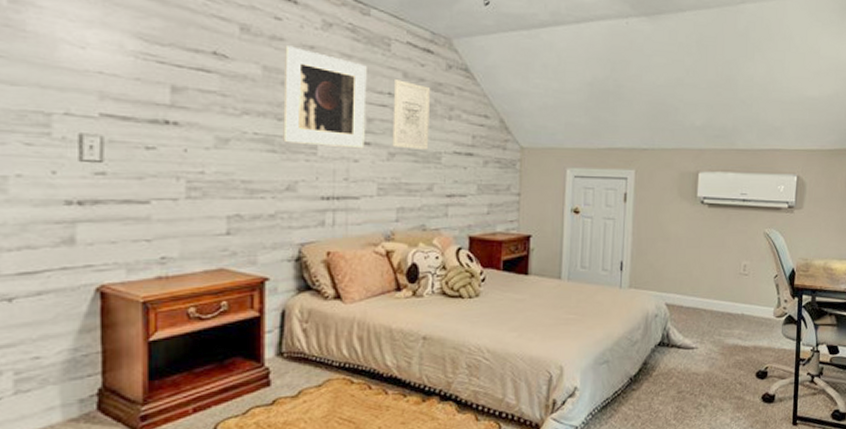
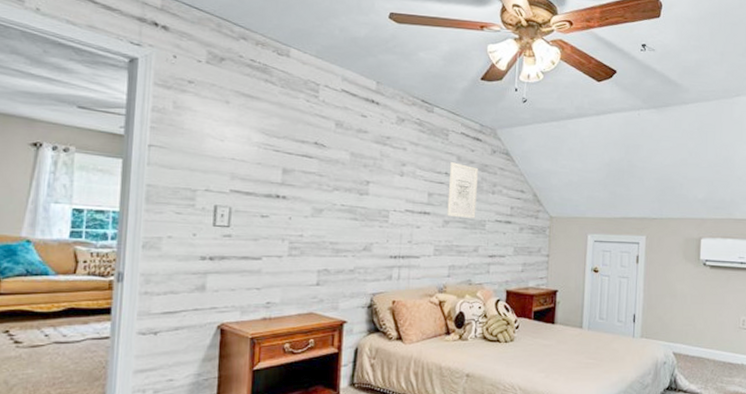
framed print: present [283,45,367,149] -> none [363,137,429,218]

